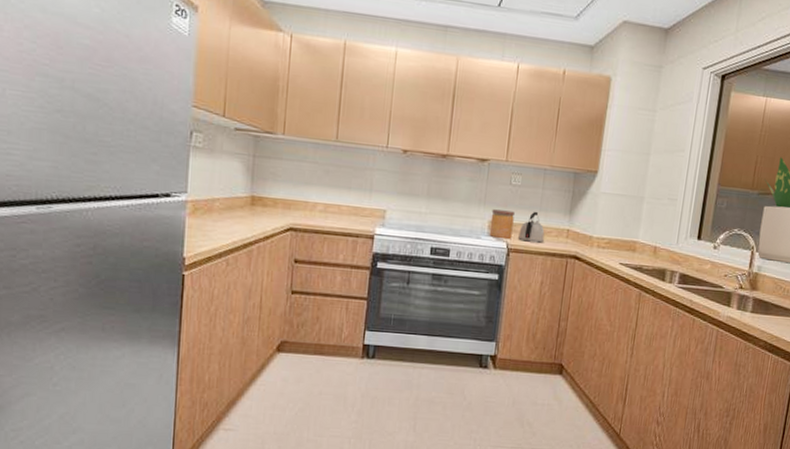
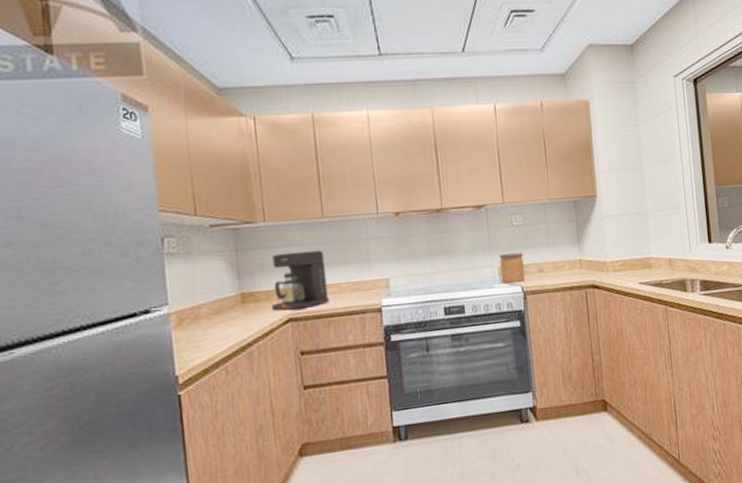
coffee maker: none [276,166,332,222] -> present [271,250,329,311]
kettle: present [517,211,545,244] -> none [531,247,558,282]

